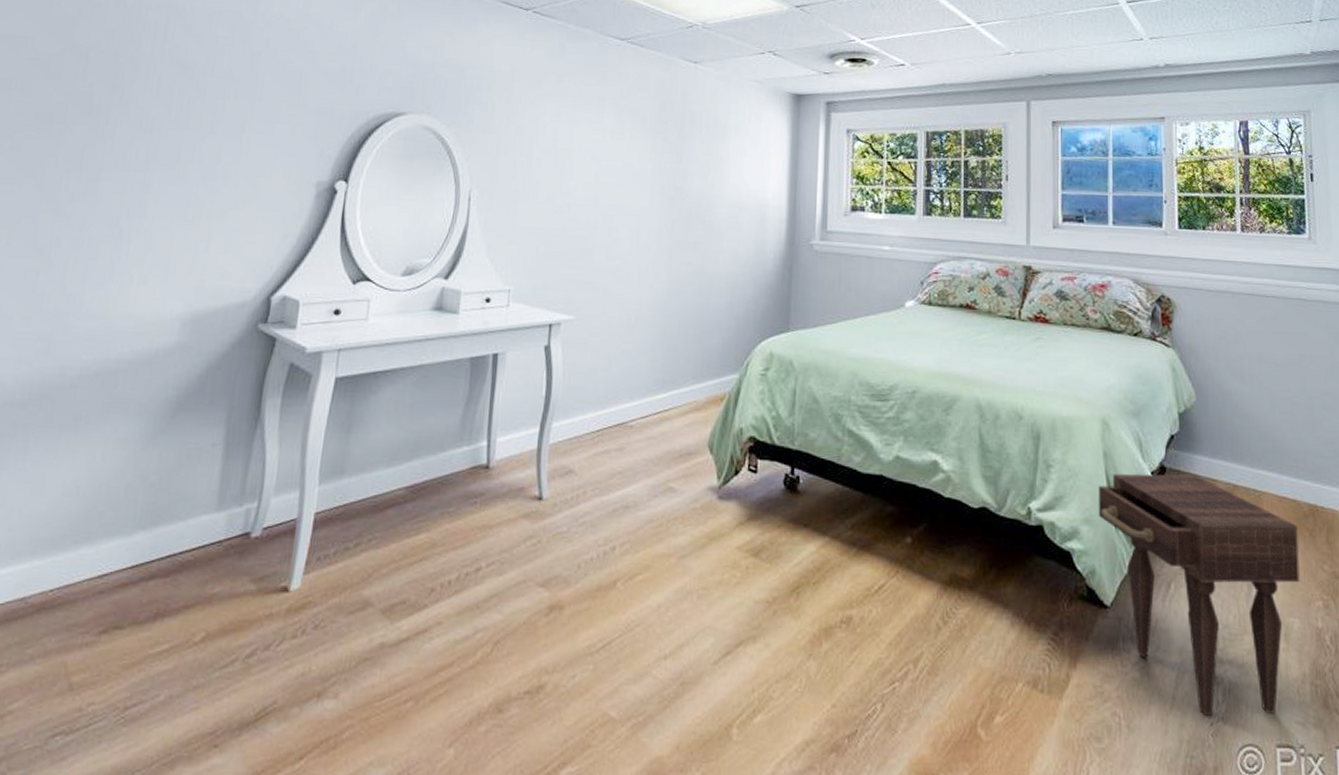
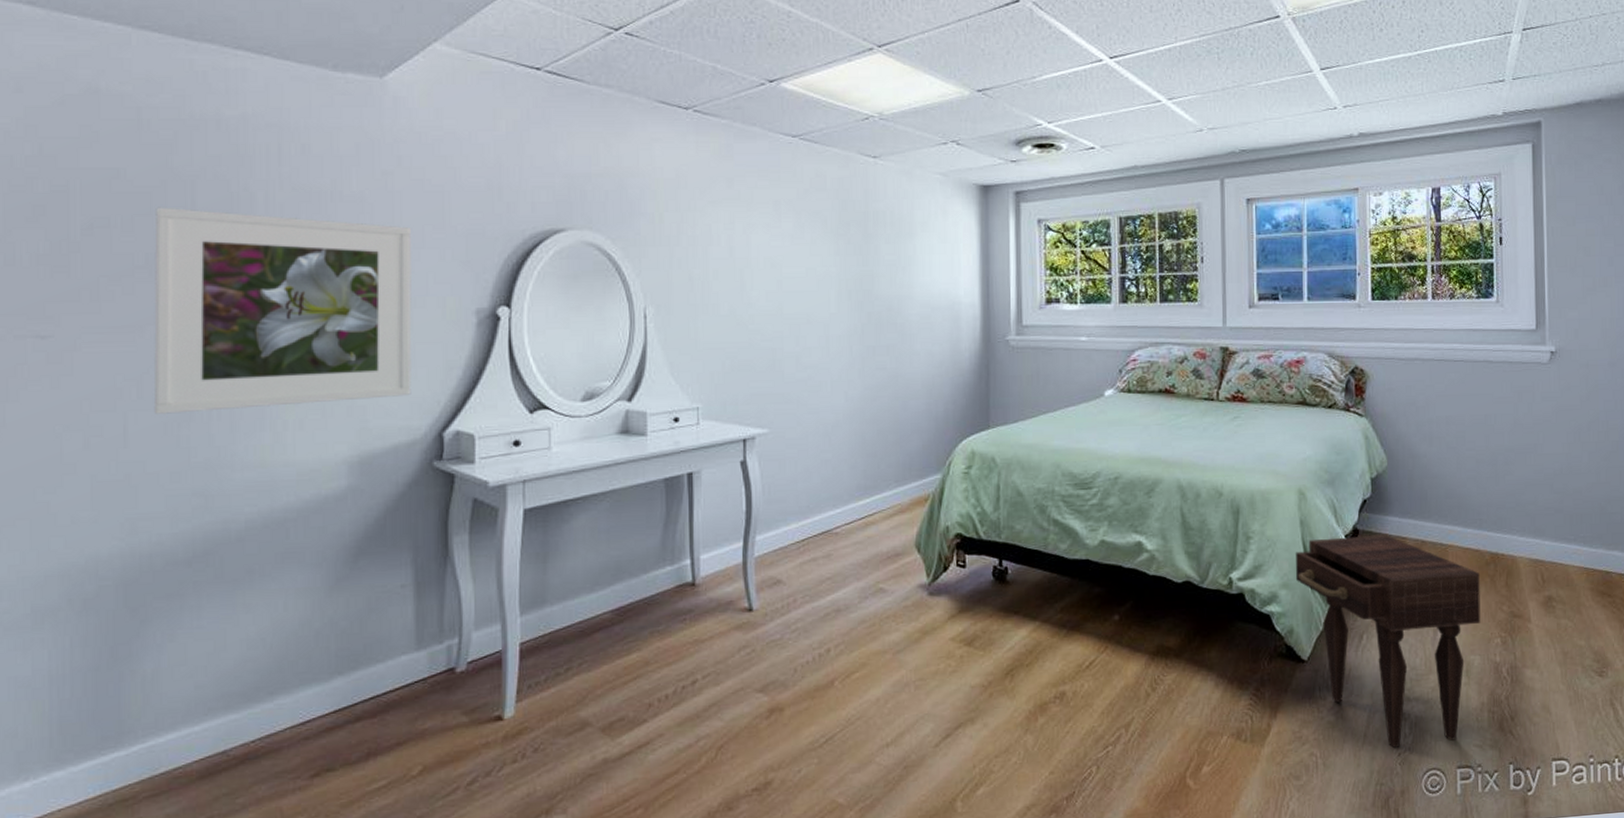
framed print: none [18,72,269,261] -> present [153,207,412,414]

